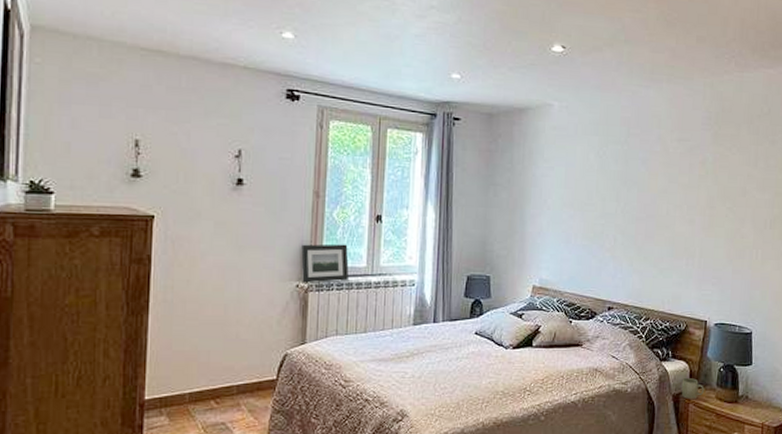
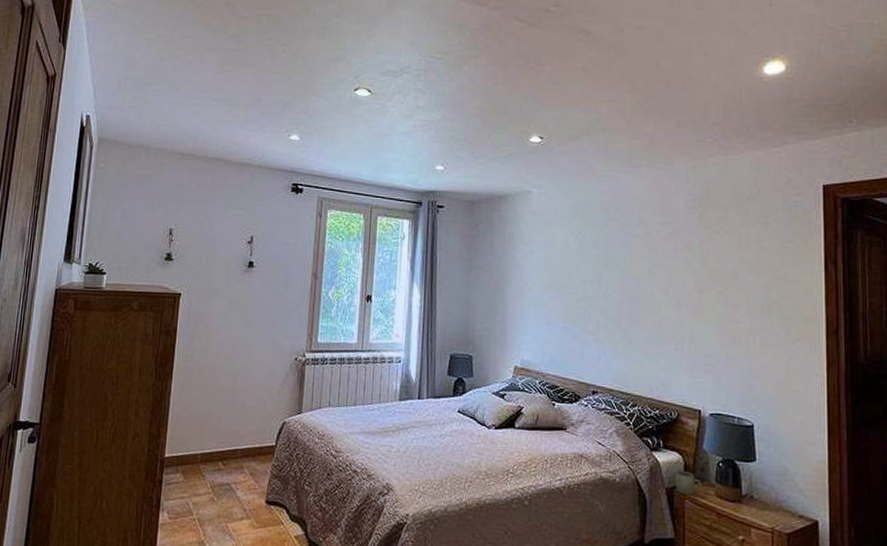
picture frame: present [301,244,349,283] -> none [299,321,342,357]

